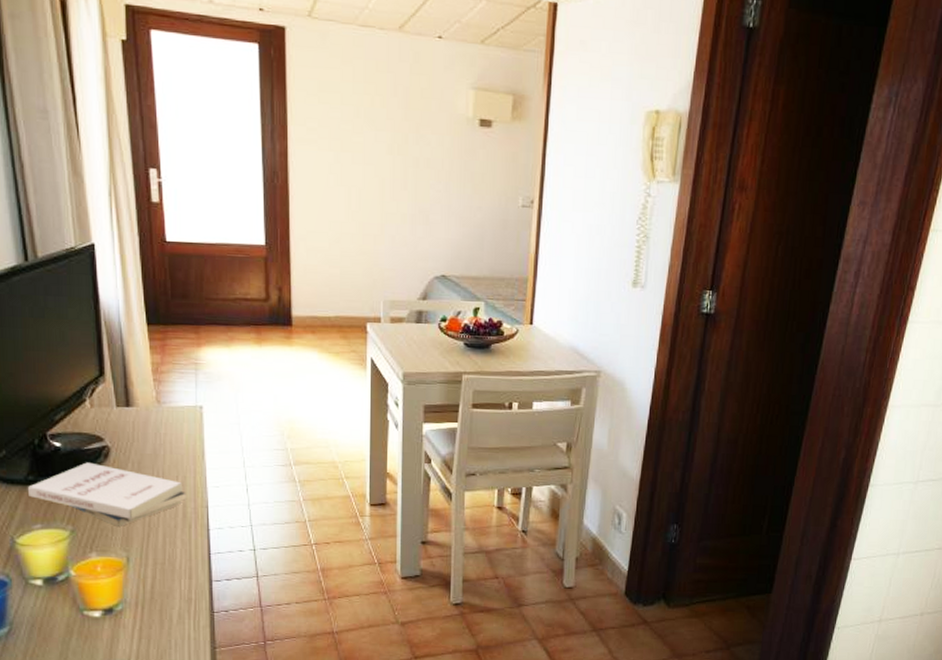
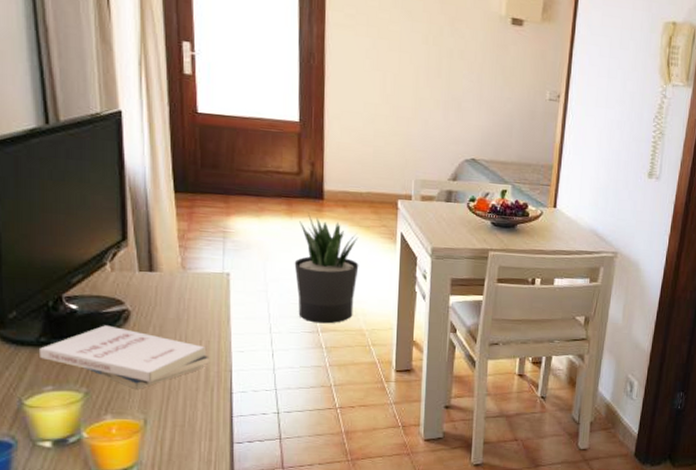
planter: none [265,340,330,456] -> present [294,212,359,324]

